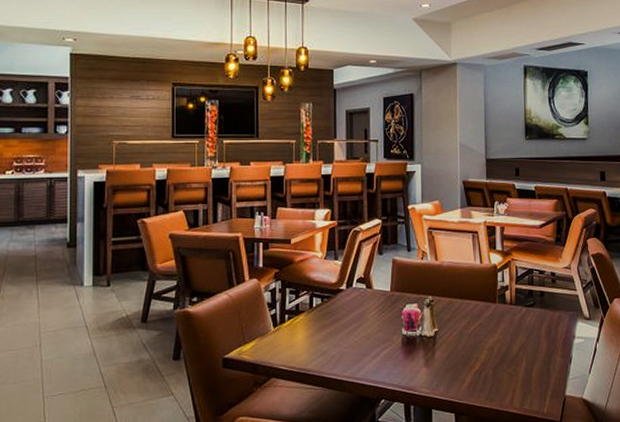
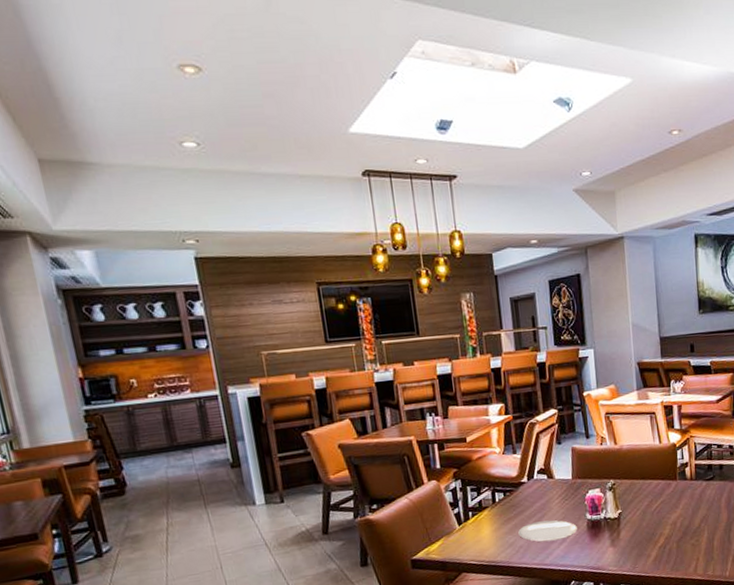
plate: none [332,331,392,355] -> present [518,520,577,542]

